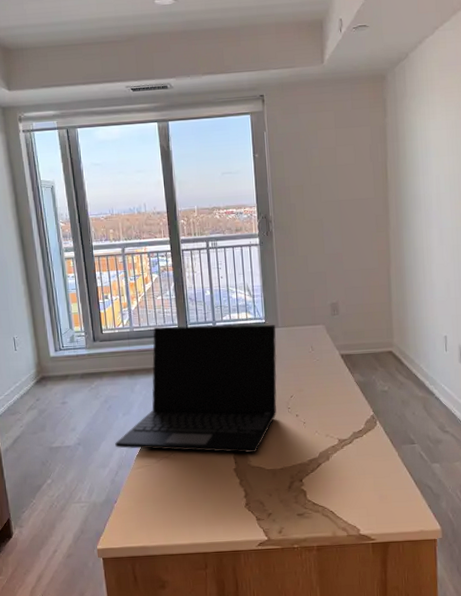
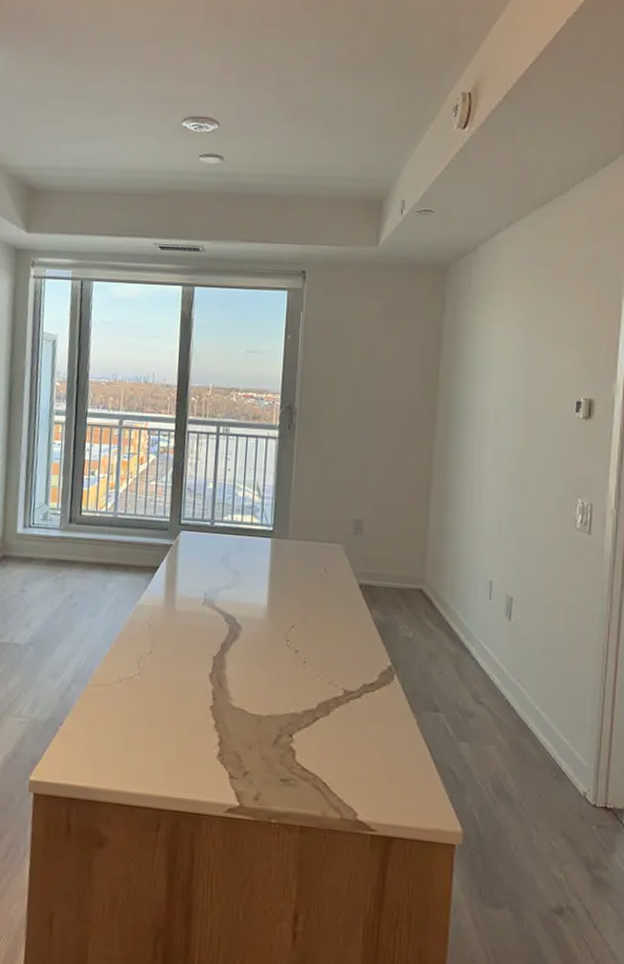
laptop: present [115,324,277,453] -> none [73,517,285,691]

